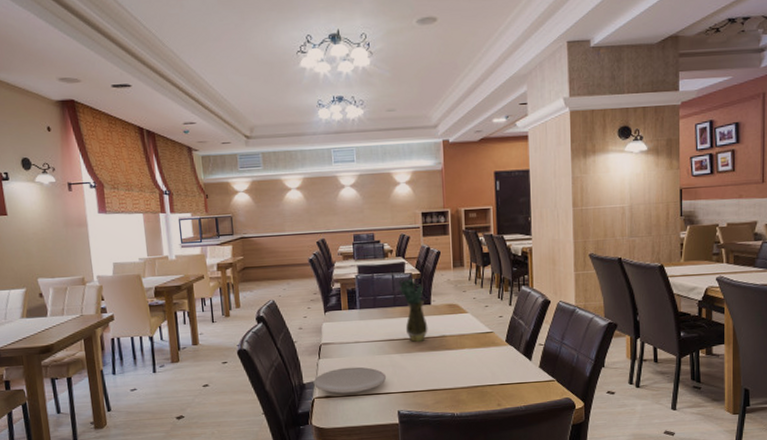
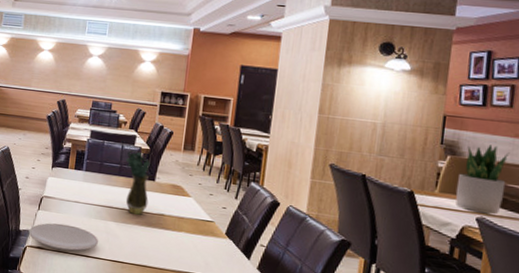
planter: none [697,208,737,273] -> present [455,145,510,215]

